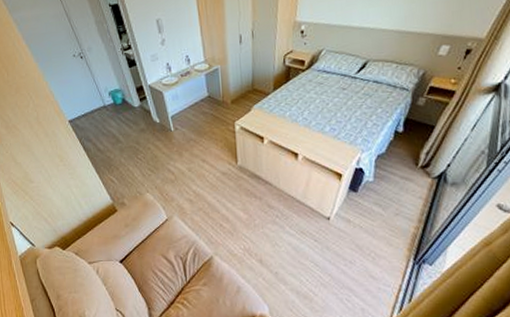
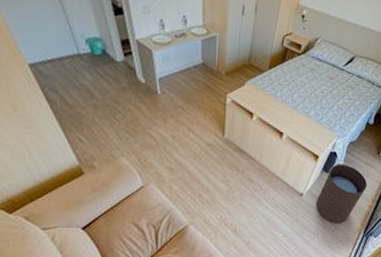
waste bin: none [347,180,409,250] -> present [315,164,368,224]

